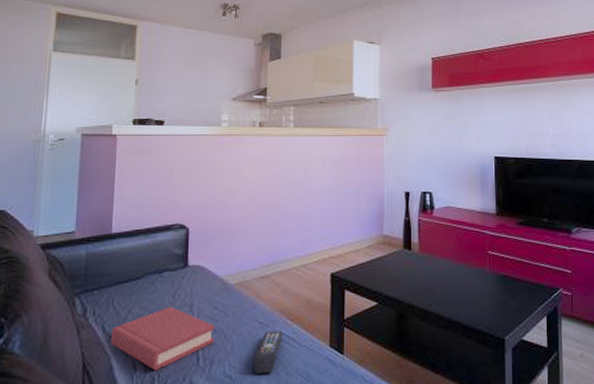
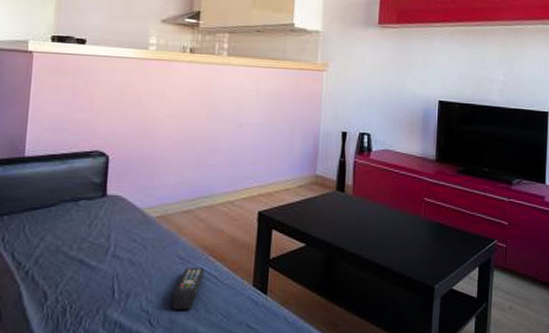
hardback book: present [111,306,214,371] -> none [21,236,132,302]

